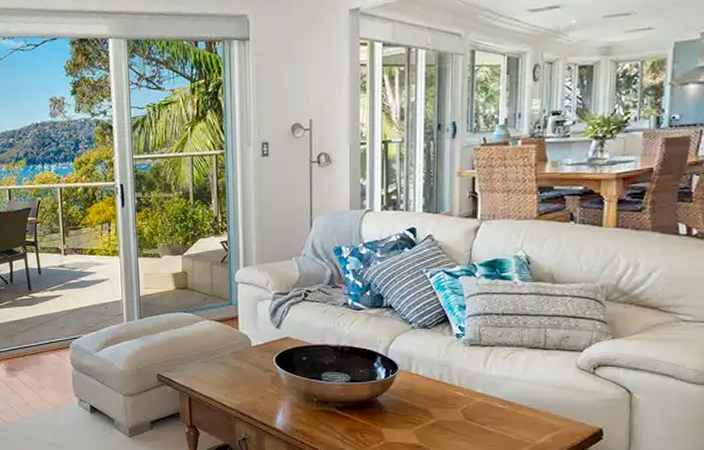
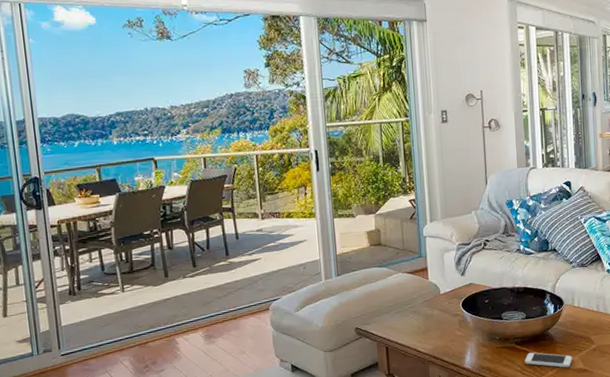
smartphone: none [346,420,405,442] -> present [525,352,572,368]

